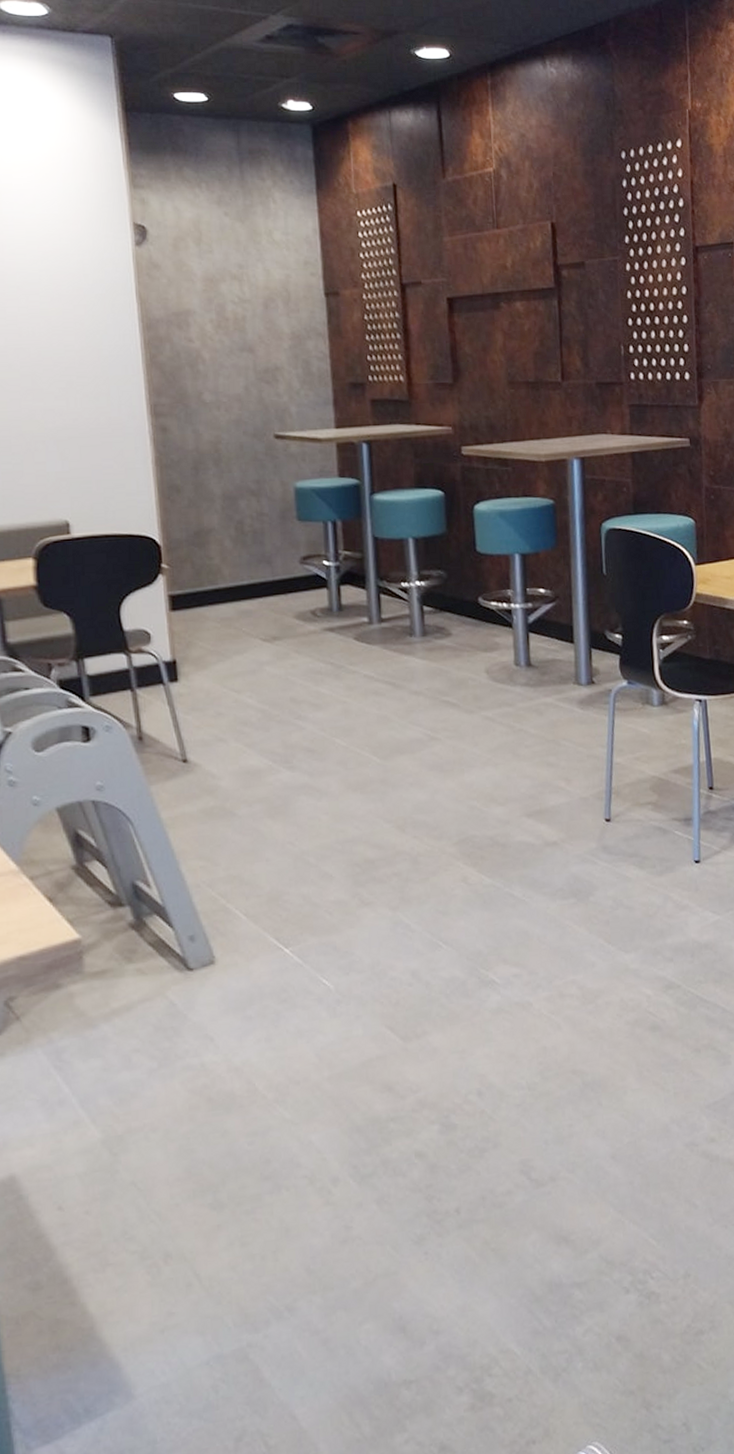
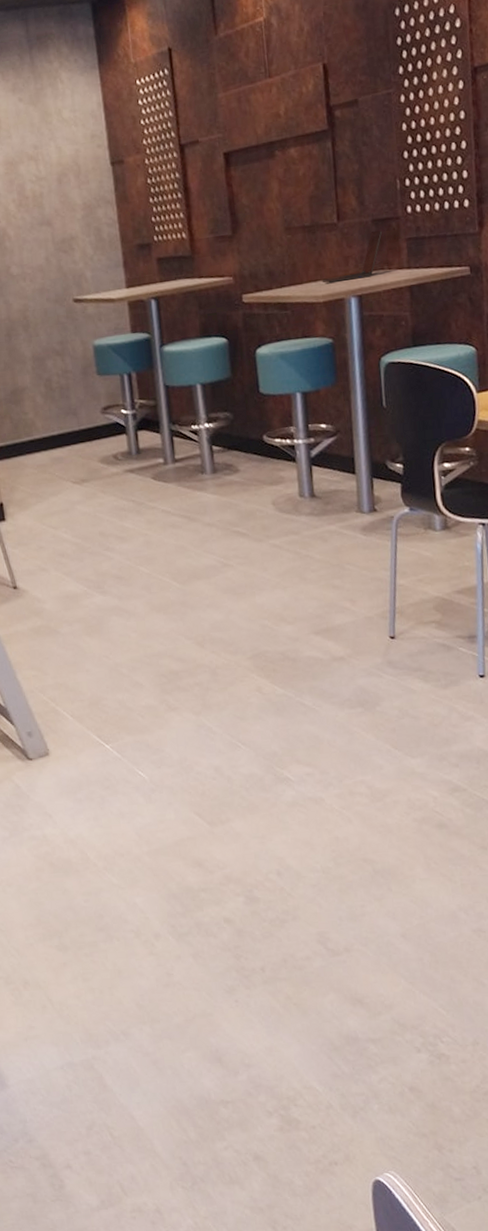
laptop: none [544,394,606,443] -> present [322,231,383,284]

